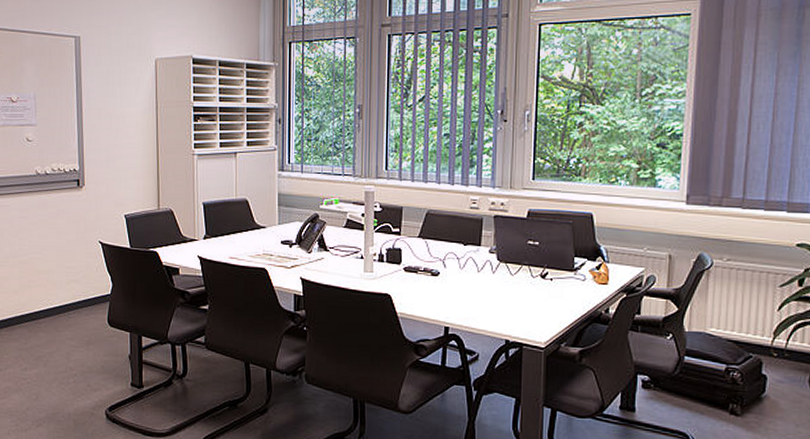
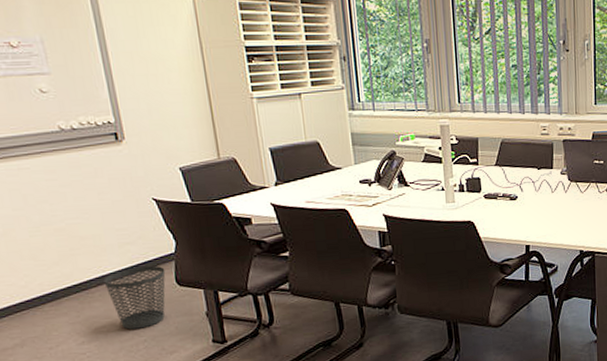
wastebasket: none [50,303,101,363] -> present [103,265,166,330]

